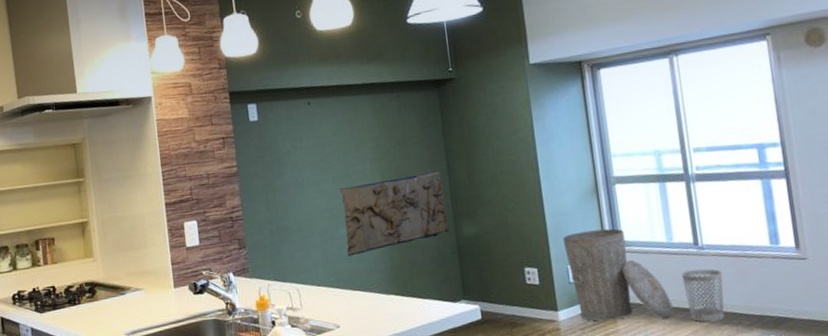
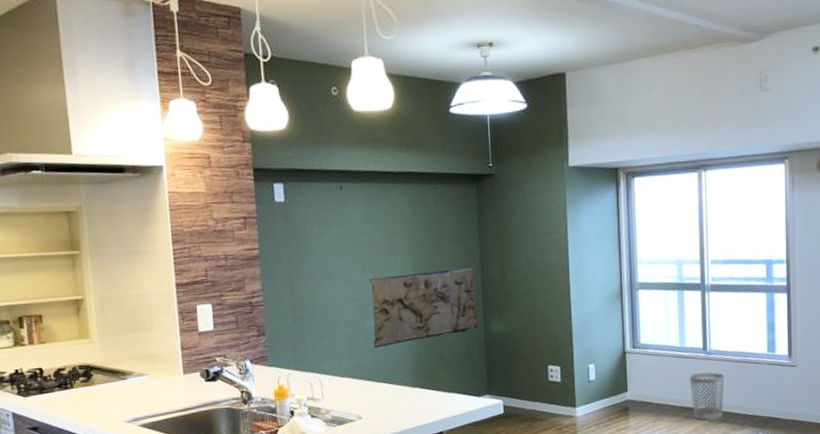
trash can: present [563,228,673,321] -> none [586,331,680,418]

